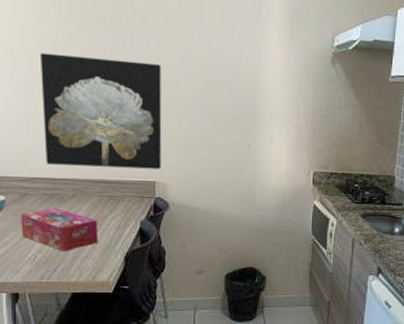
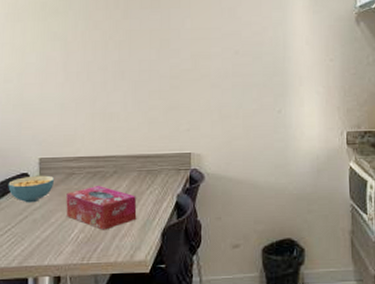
wall art: present [39,52,162,169] -> none [89,40,197,143]

